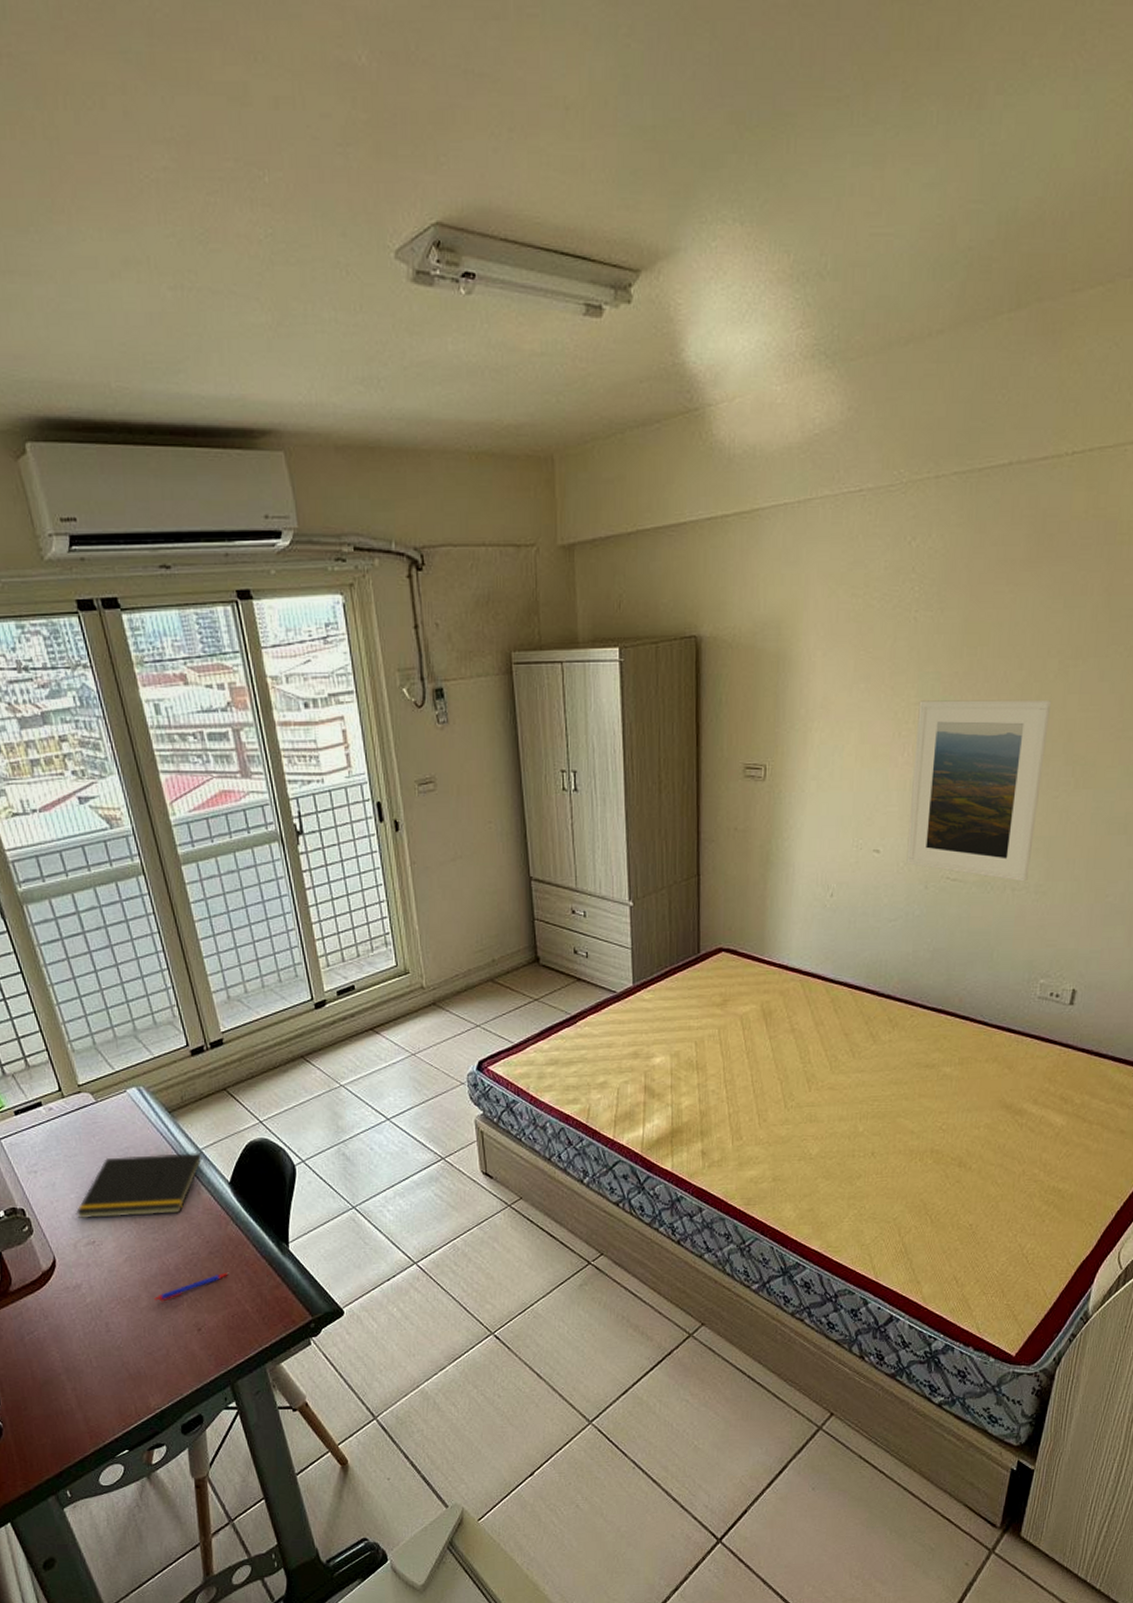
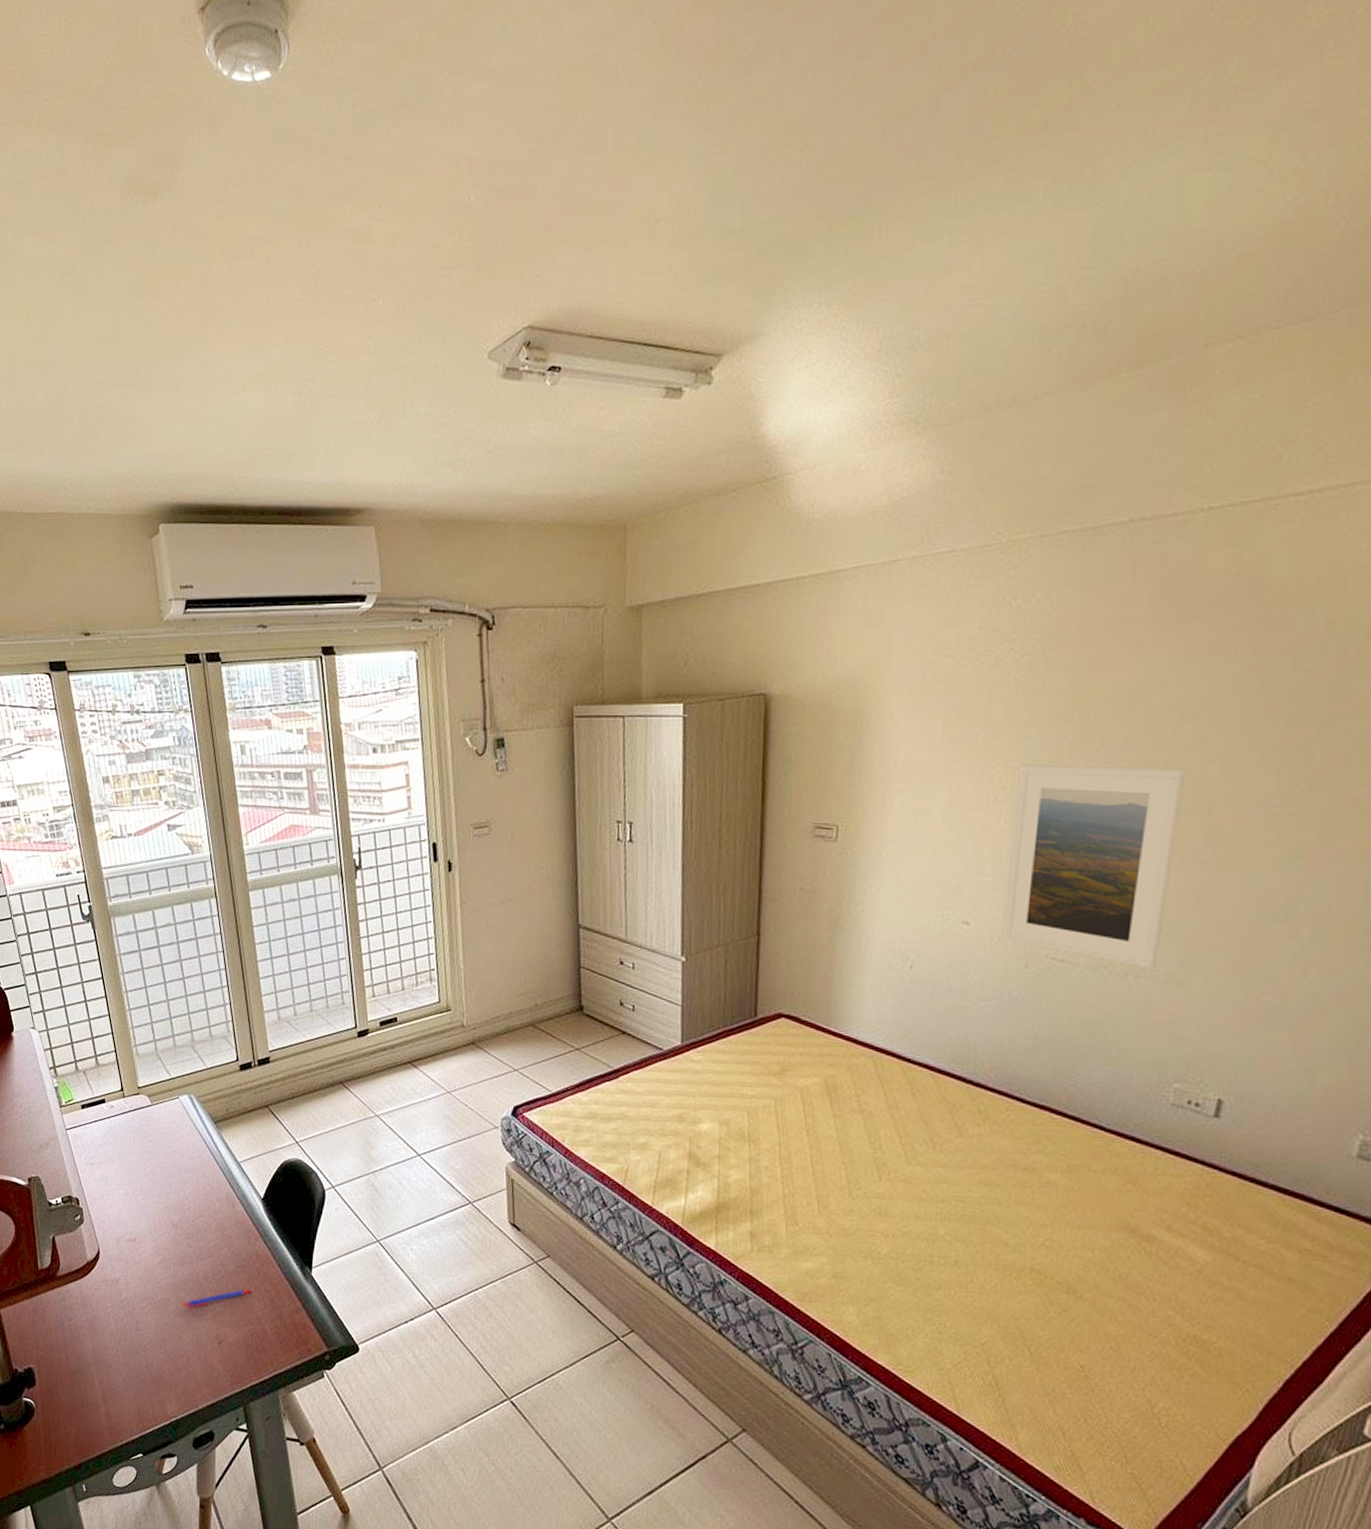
notepad: present [75,1152,203,1219] -> none [122,1159,240,1222]

